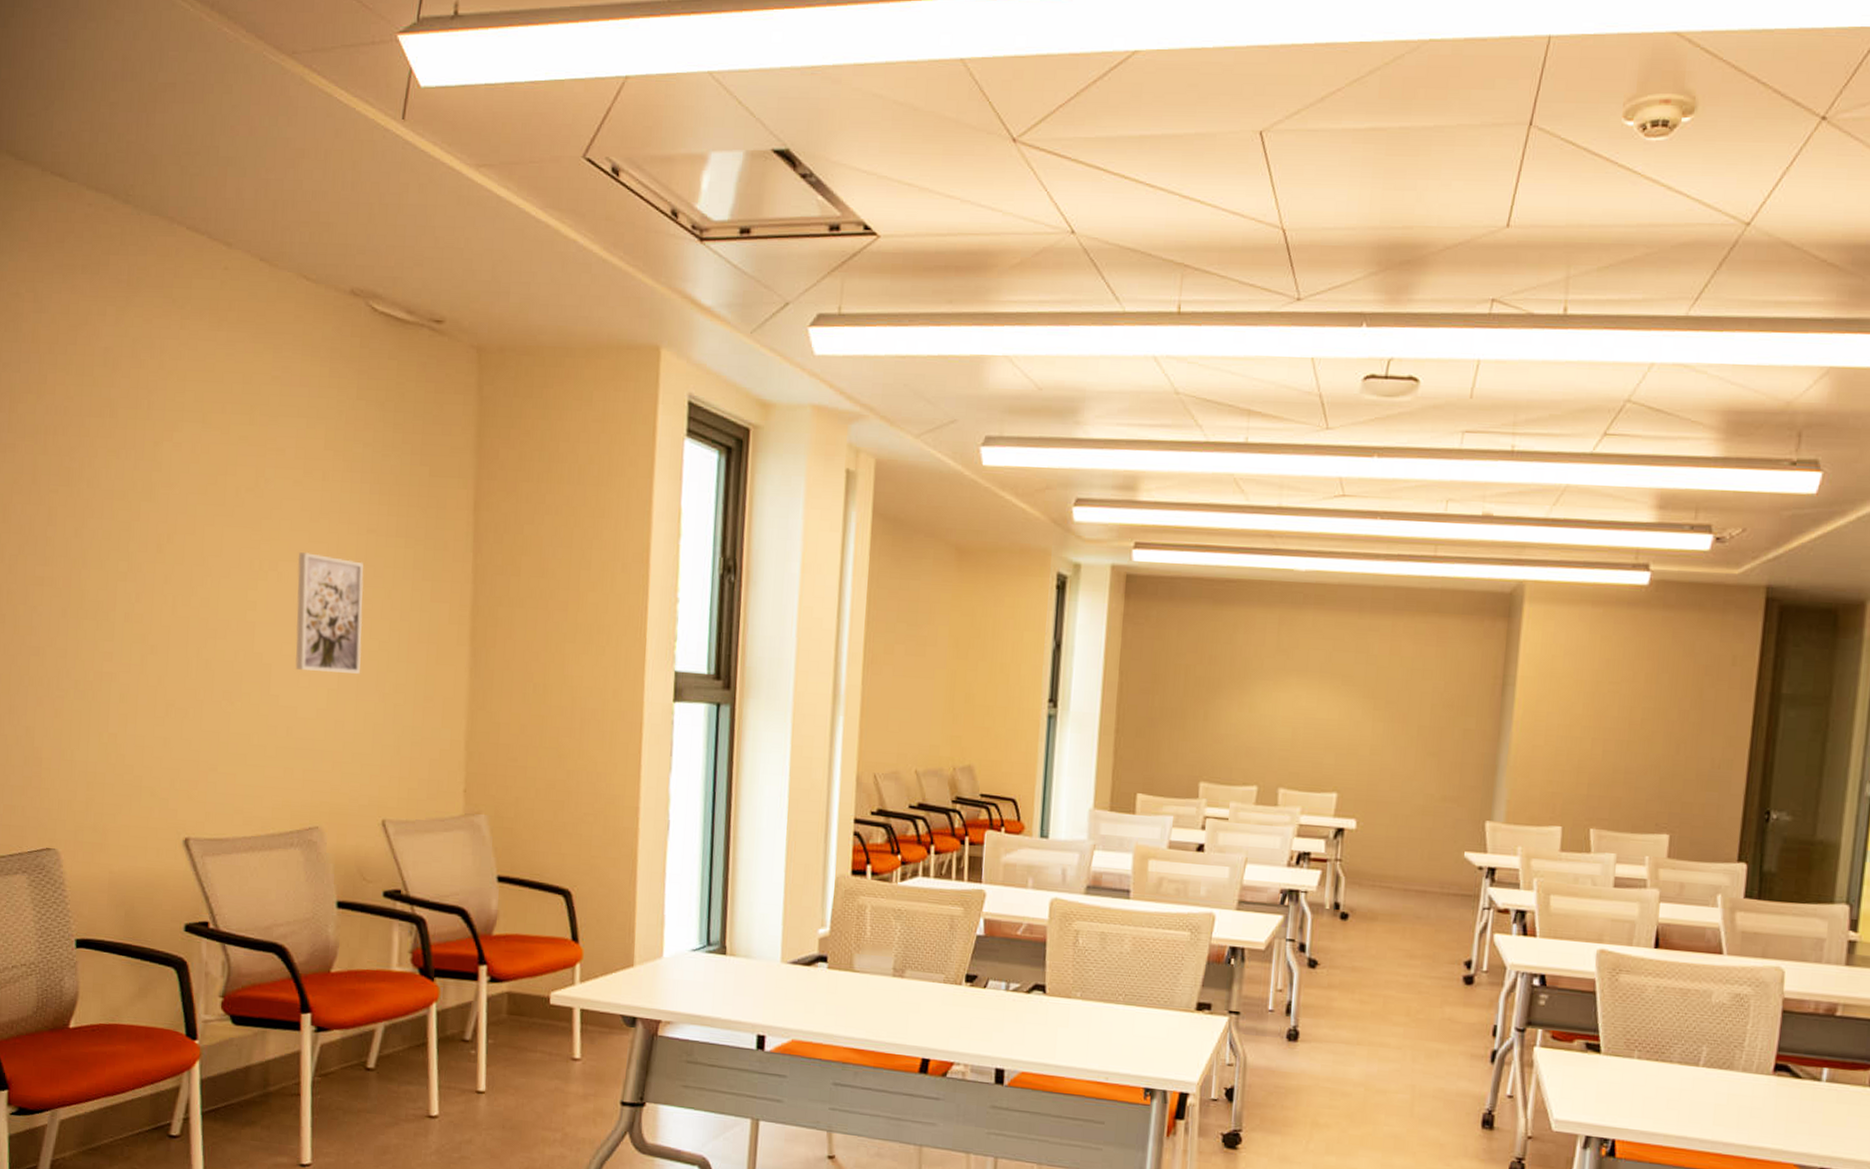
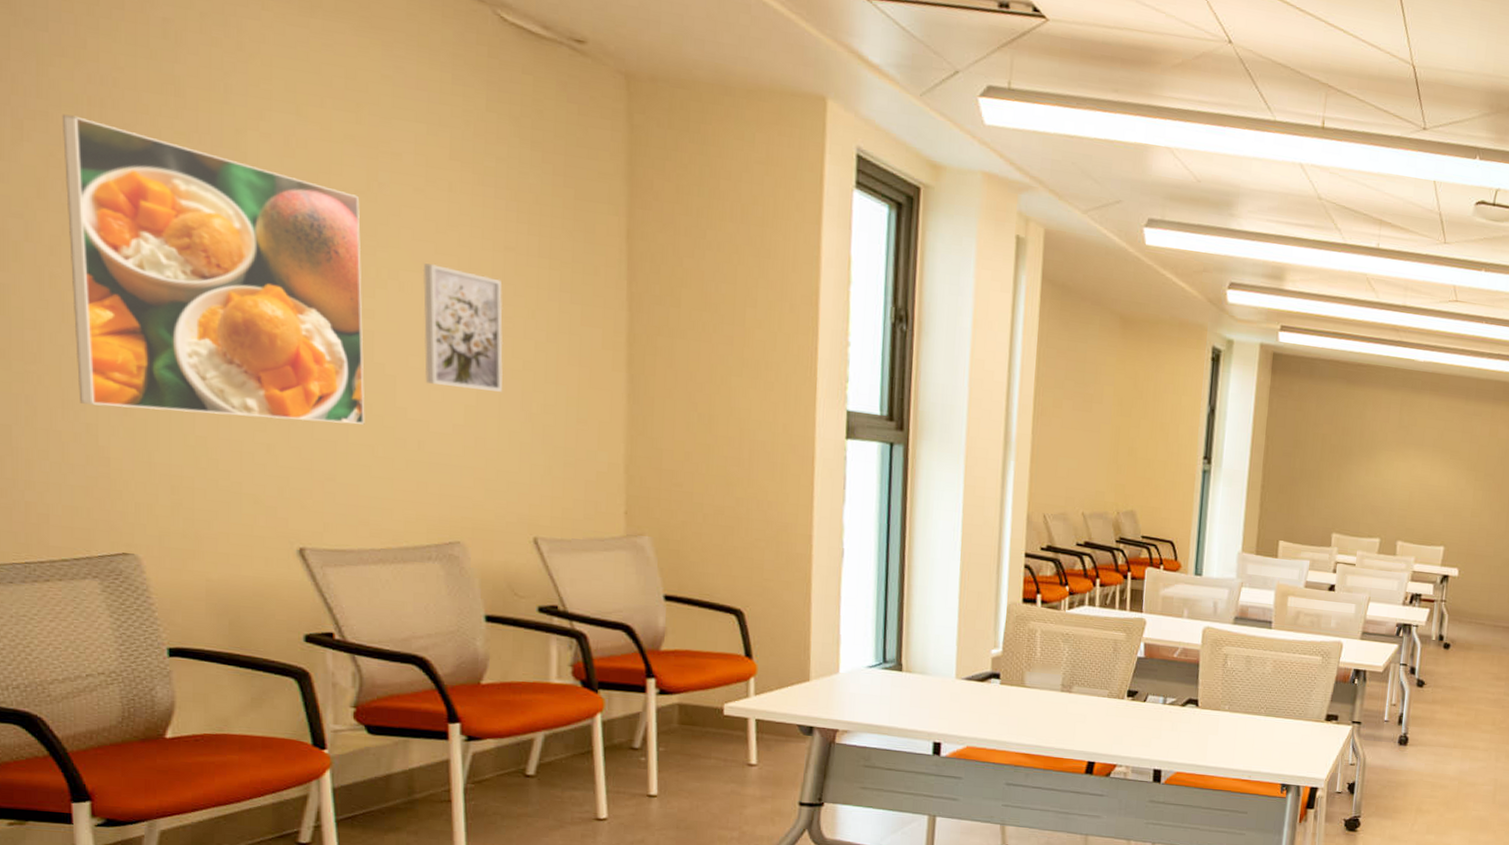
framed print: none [22,444,249,714] -> present [61,114,365,425]

